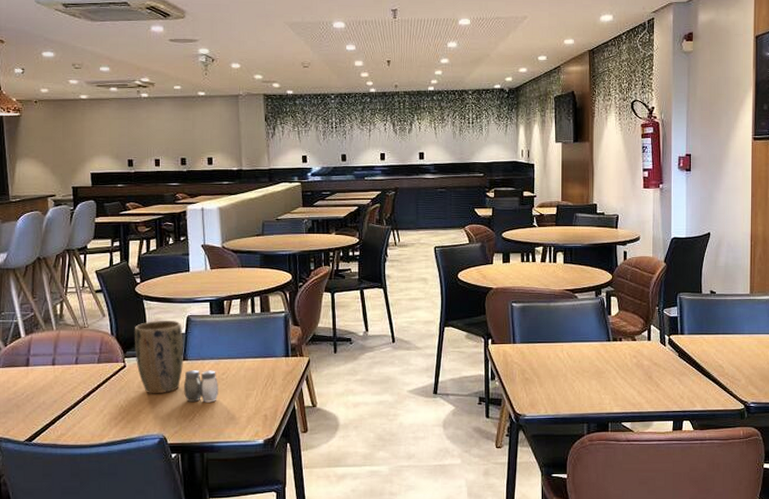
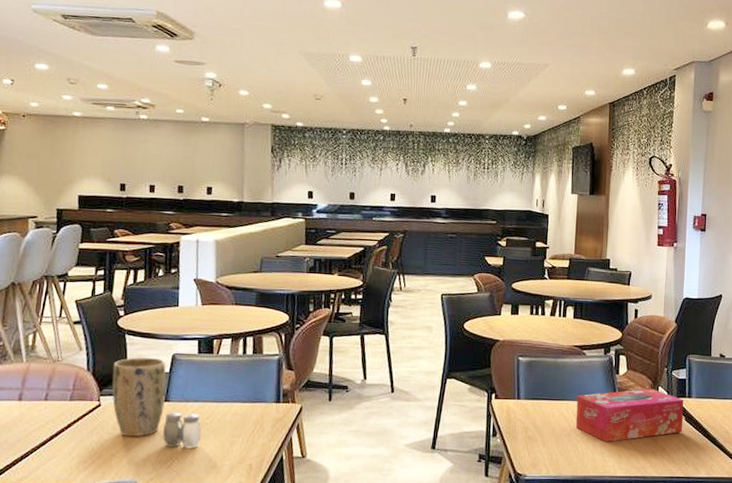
tissue box: none [571,327,677,380] -> present [575,388,684,442]

